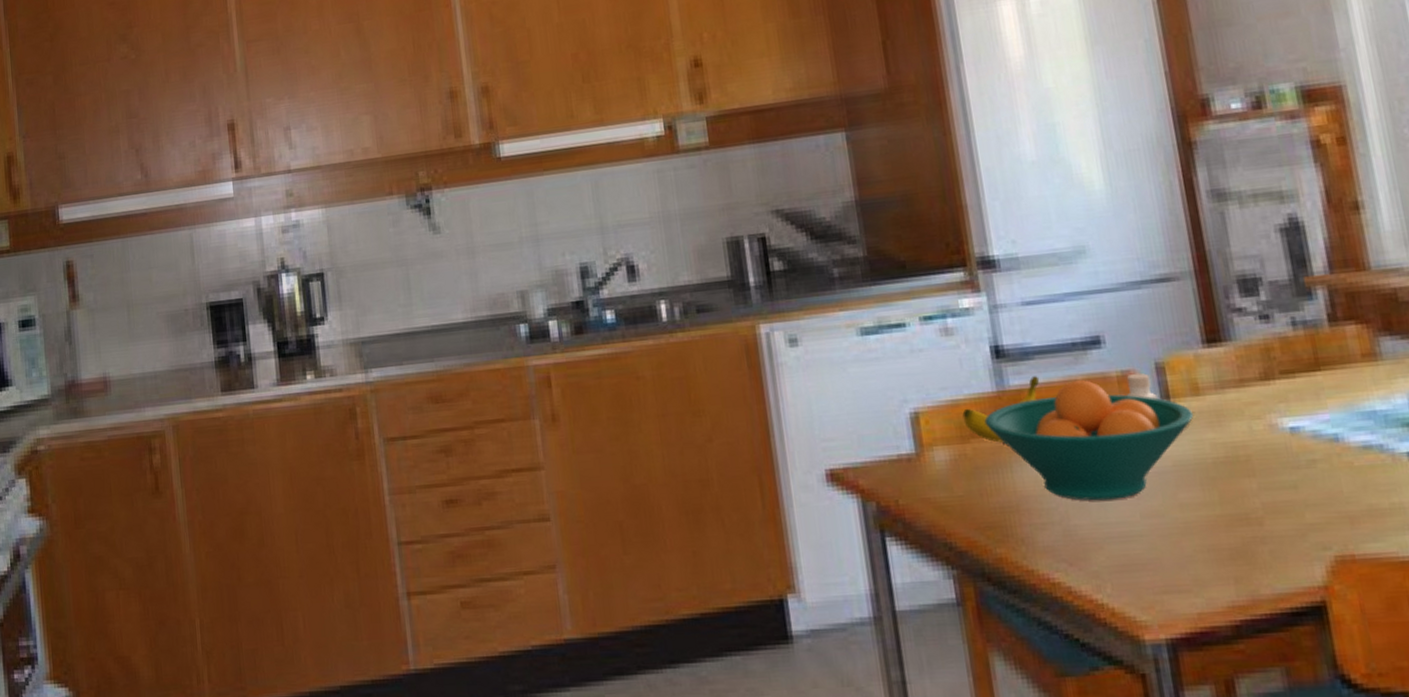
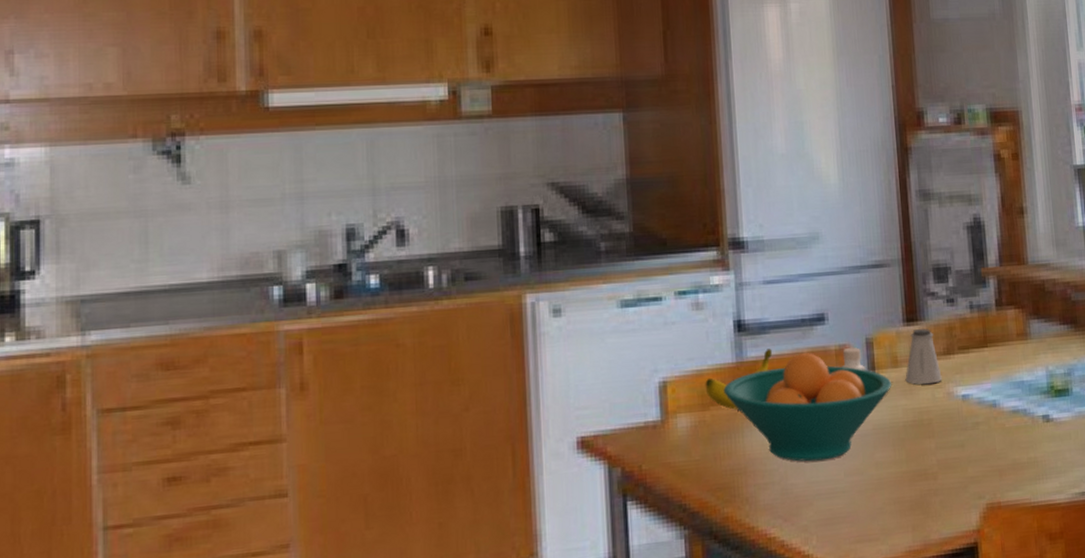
saltshaker: none [1210,350,1261,415] -> present [905,328,942,385]

